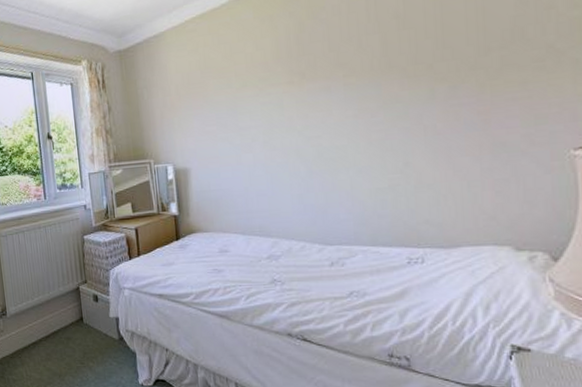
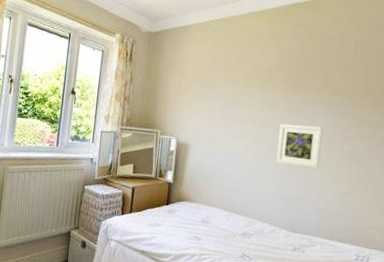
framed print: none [290,117,346,170] -> present [276,124,323,169]

